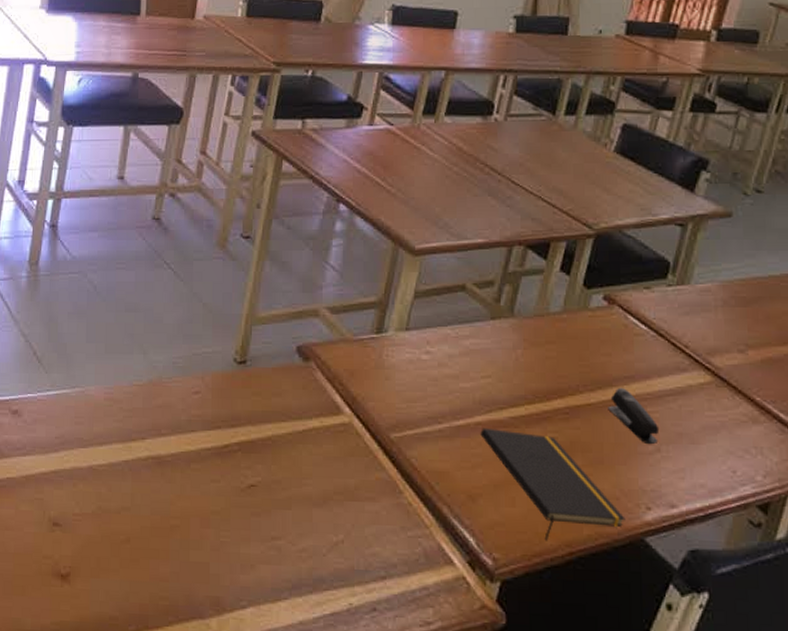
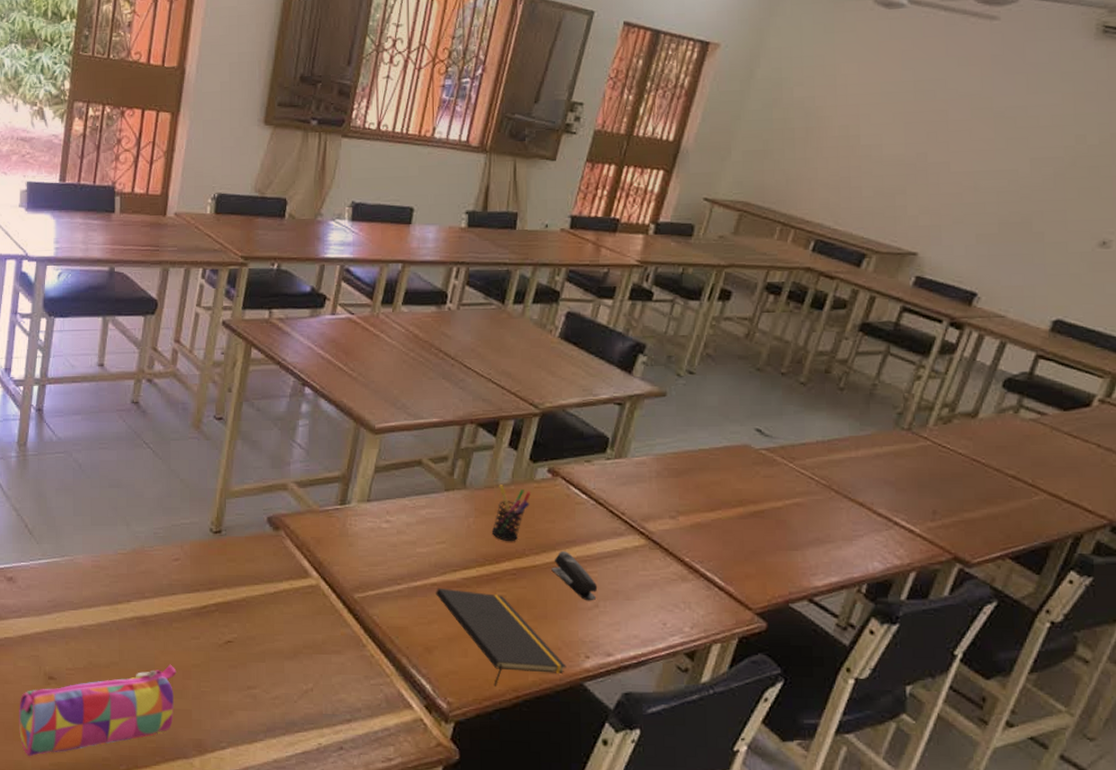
pencil case: none [19,510,194,614] -> present [19,664,177,757]
pen holder: none [541,313,586,377] -> present [491,485,532,542]

